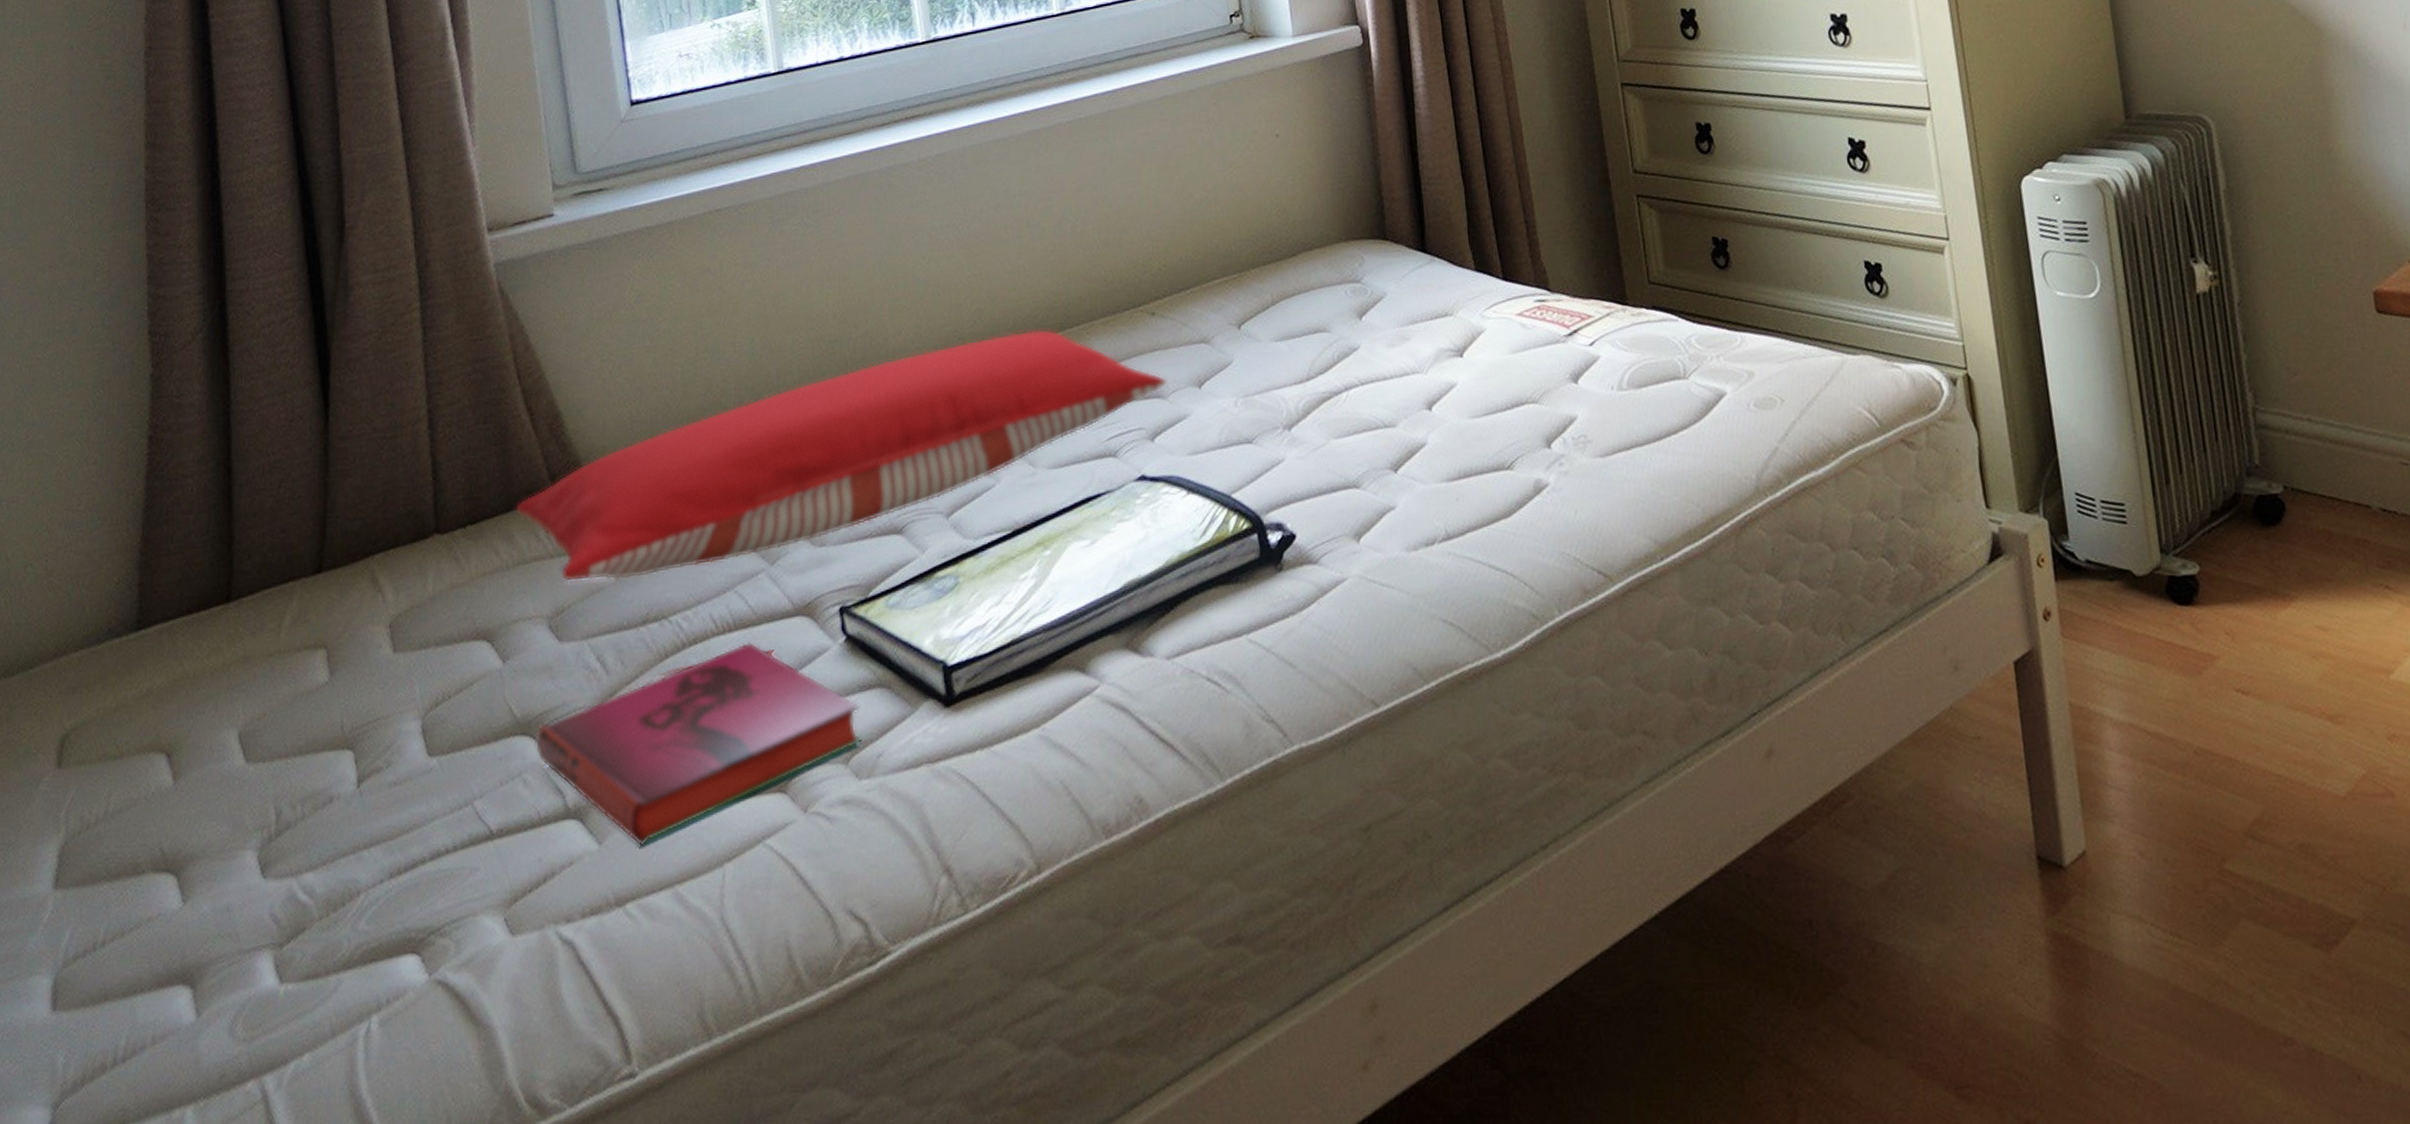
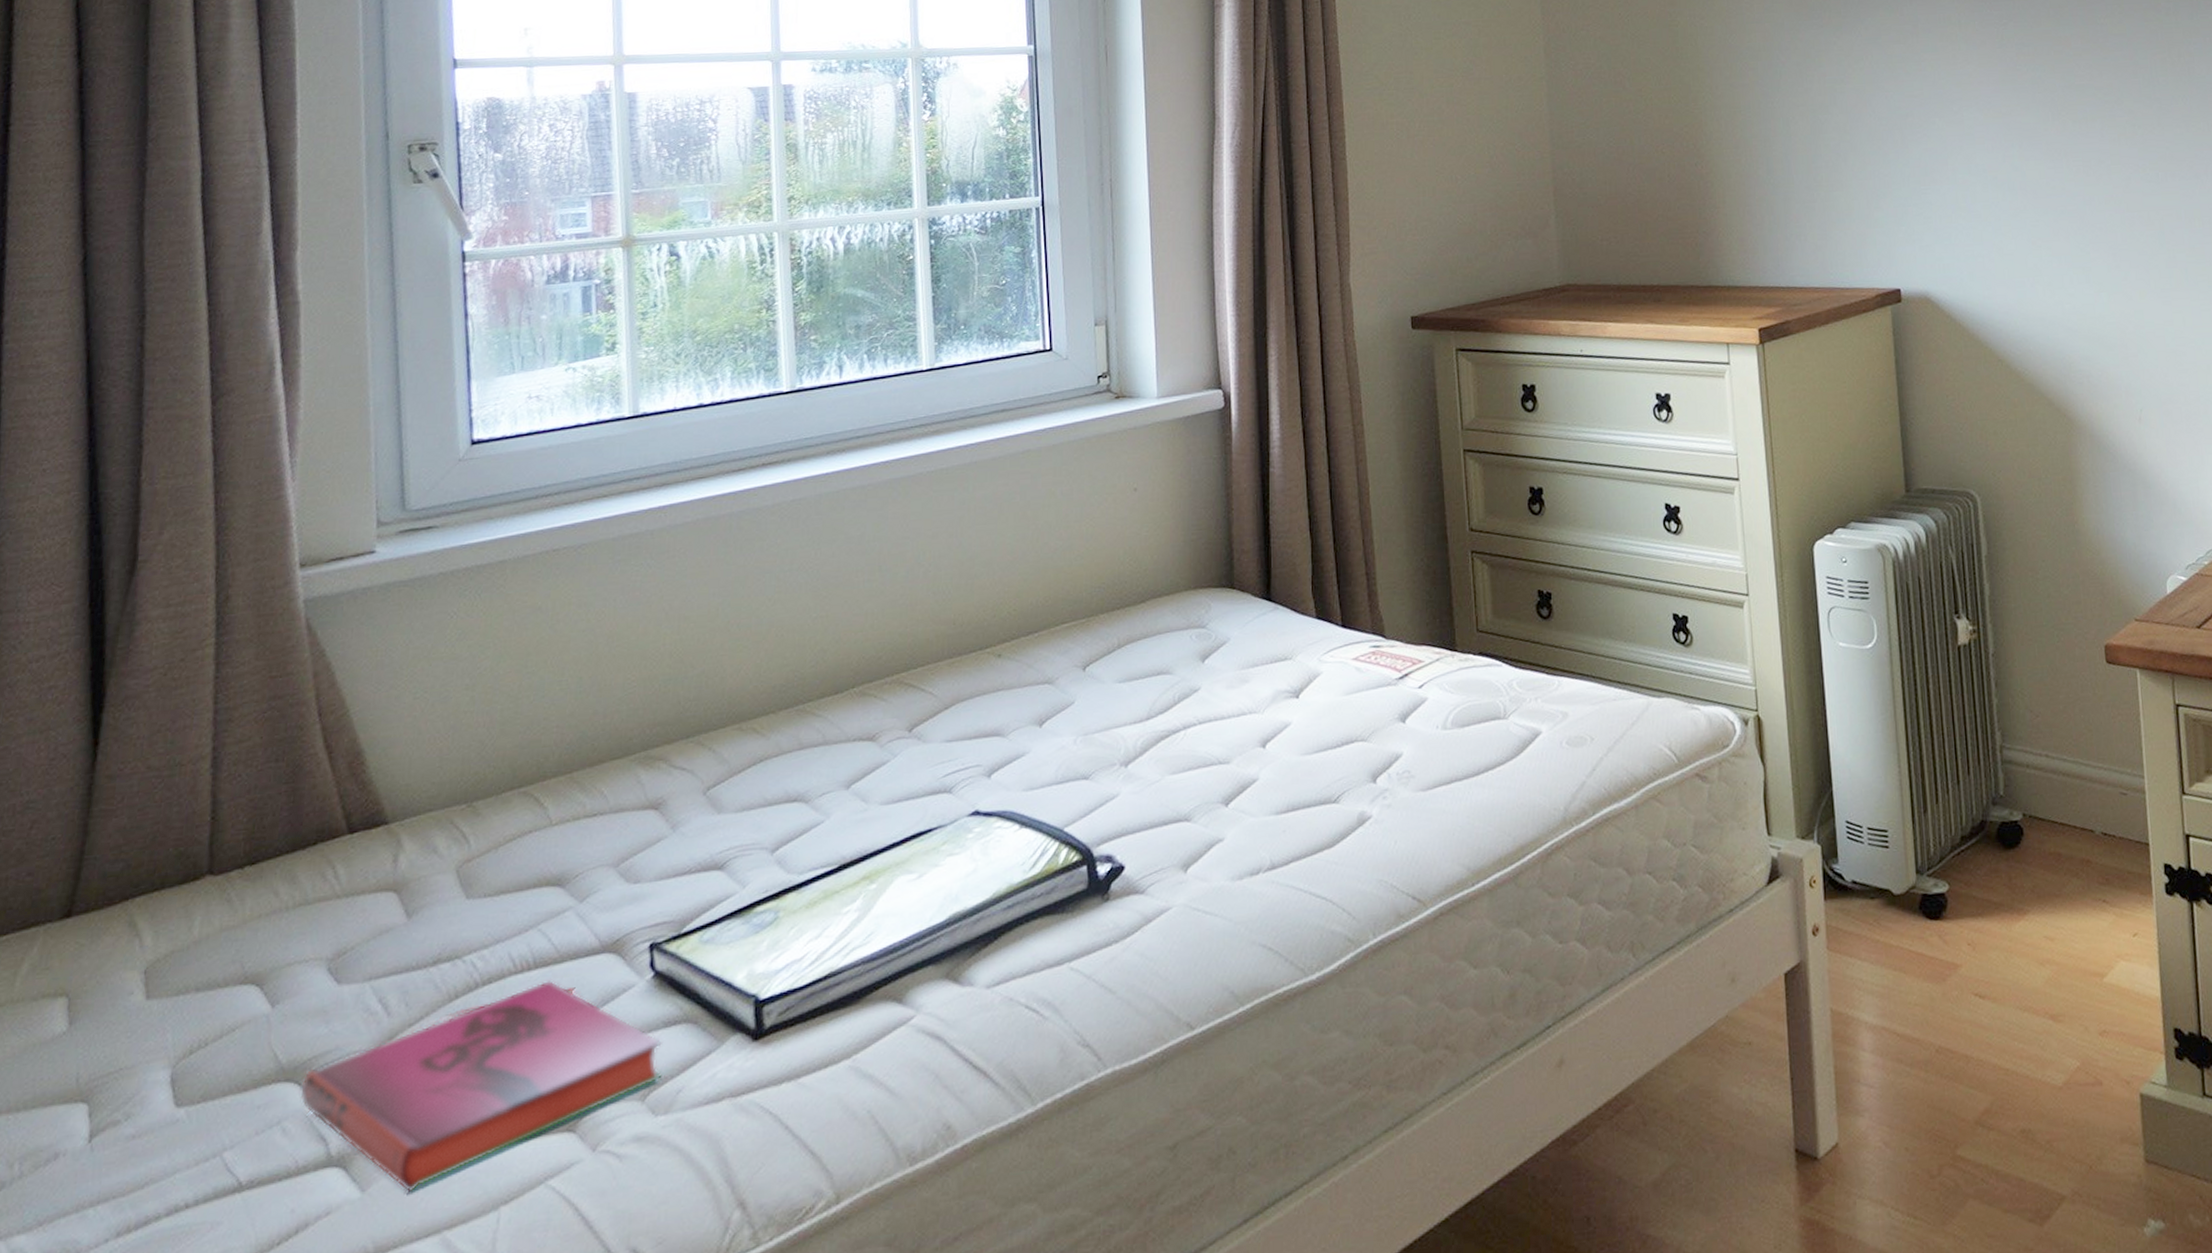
pillow: present [515,328,1167,582] -> none [302,669,1008,923]

